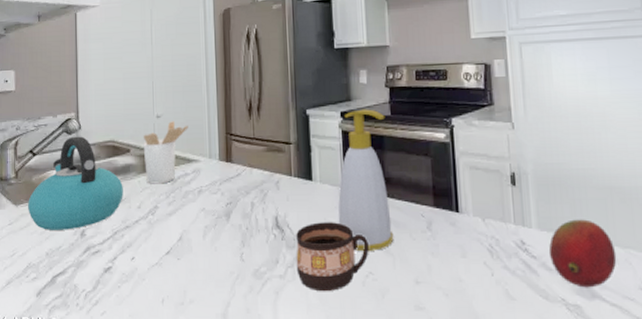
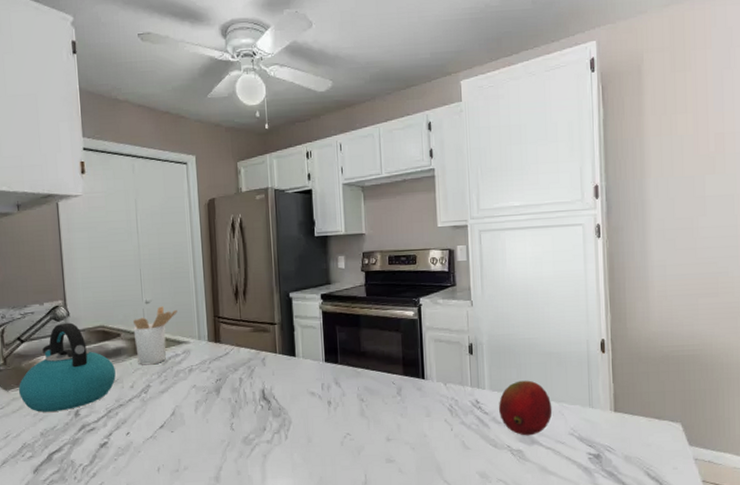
cup: present [296,222,369,292] -> none [281,392,347,453]
soap bottle: present [338,109,394,251] -> none [319,291,369,416]

